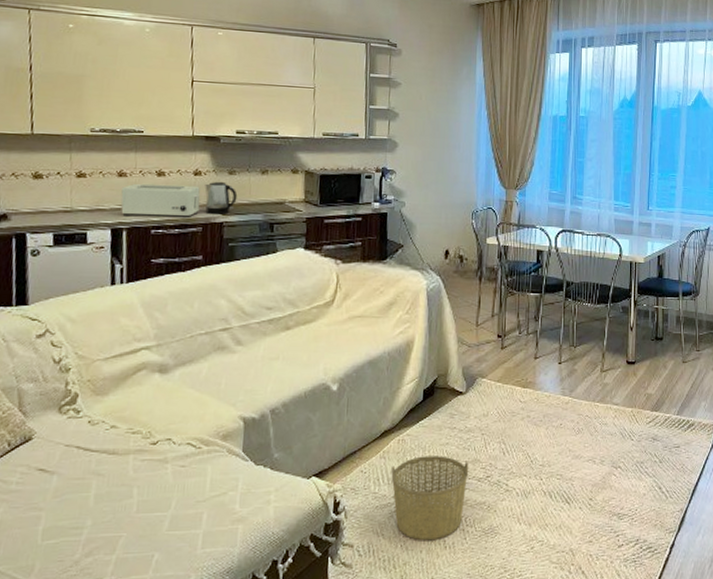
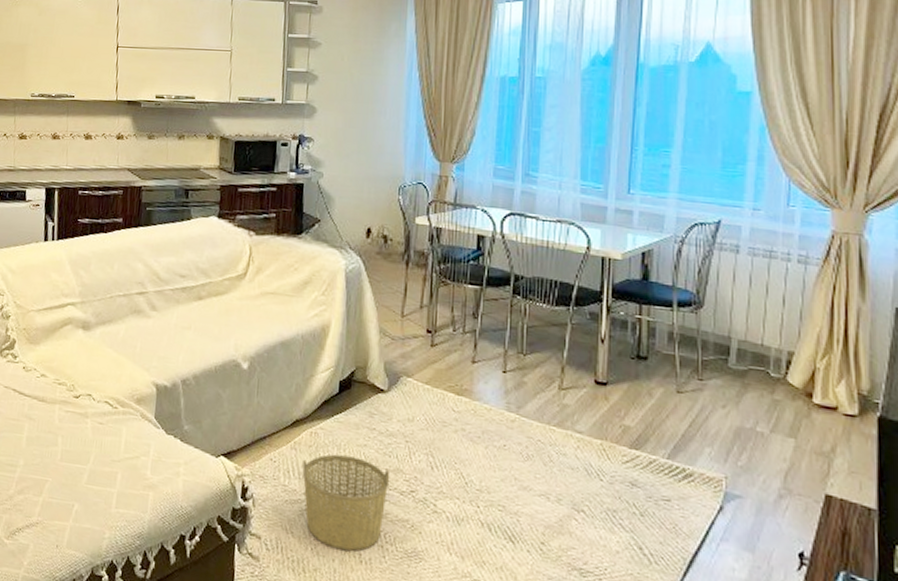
toaster: present [120,183,201,219] -> none [54,145,122,181]
kettle: present [205,181,238,214] -> none [126,145,156,179]

